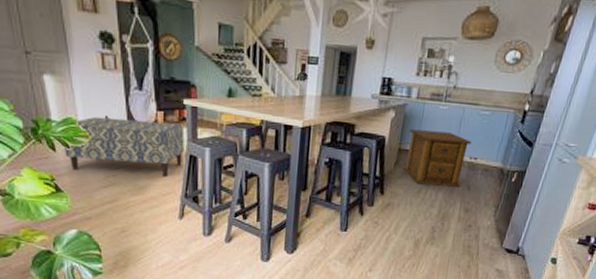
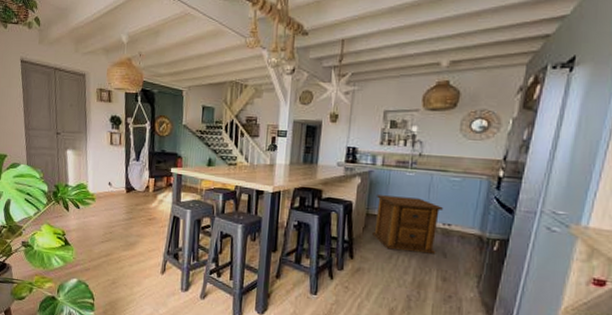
bench: present [63,116,185,176] -> none [75,182,170,235]

